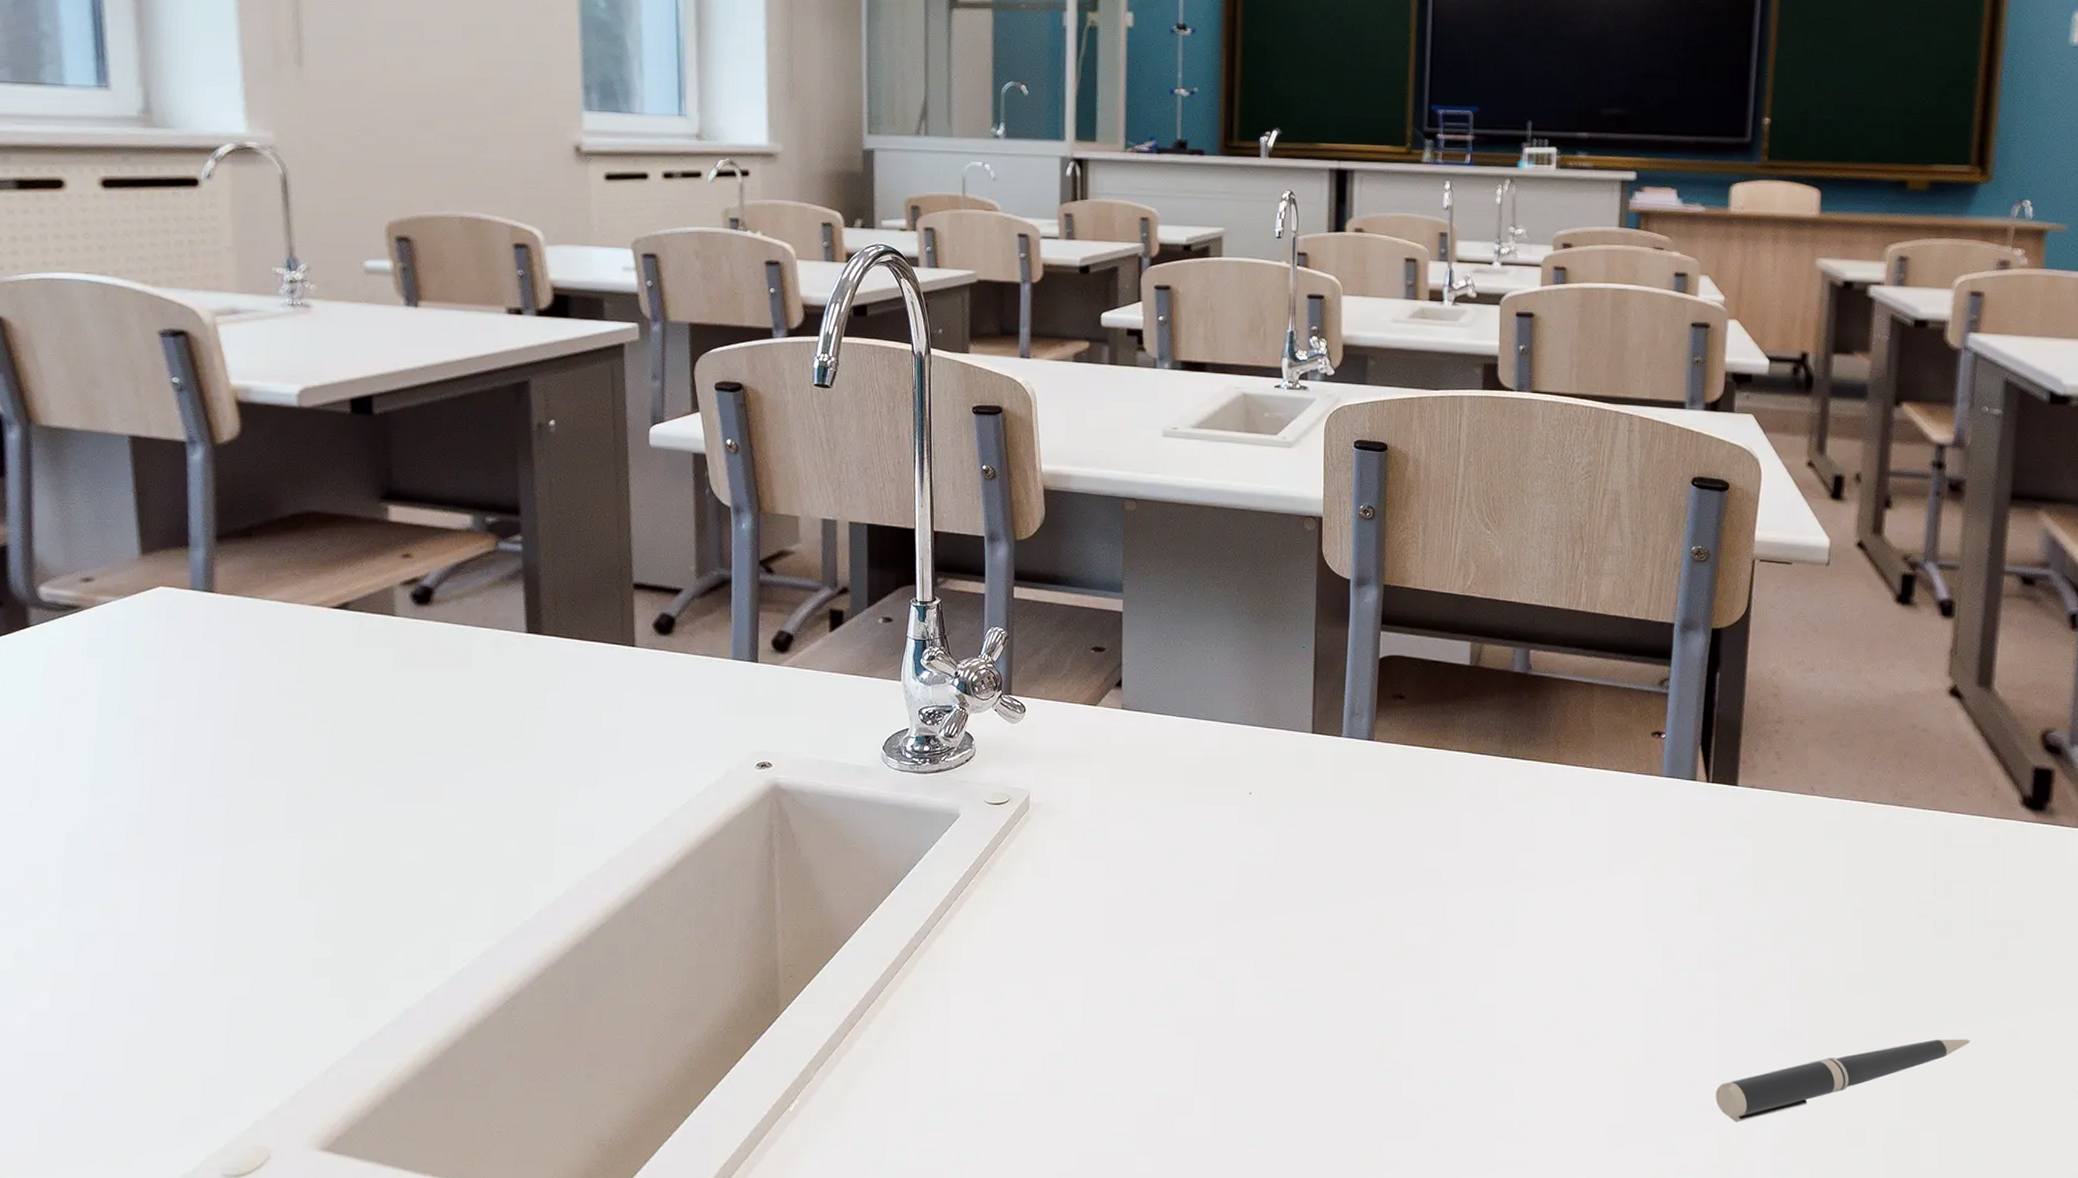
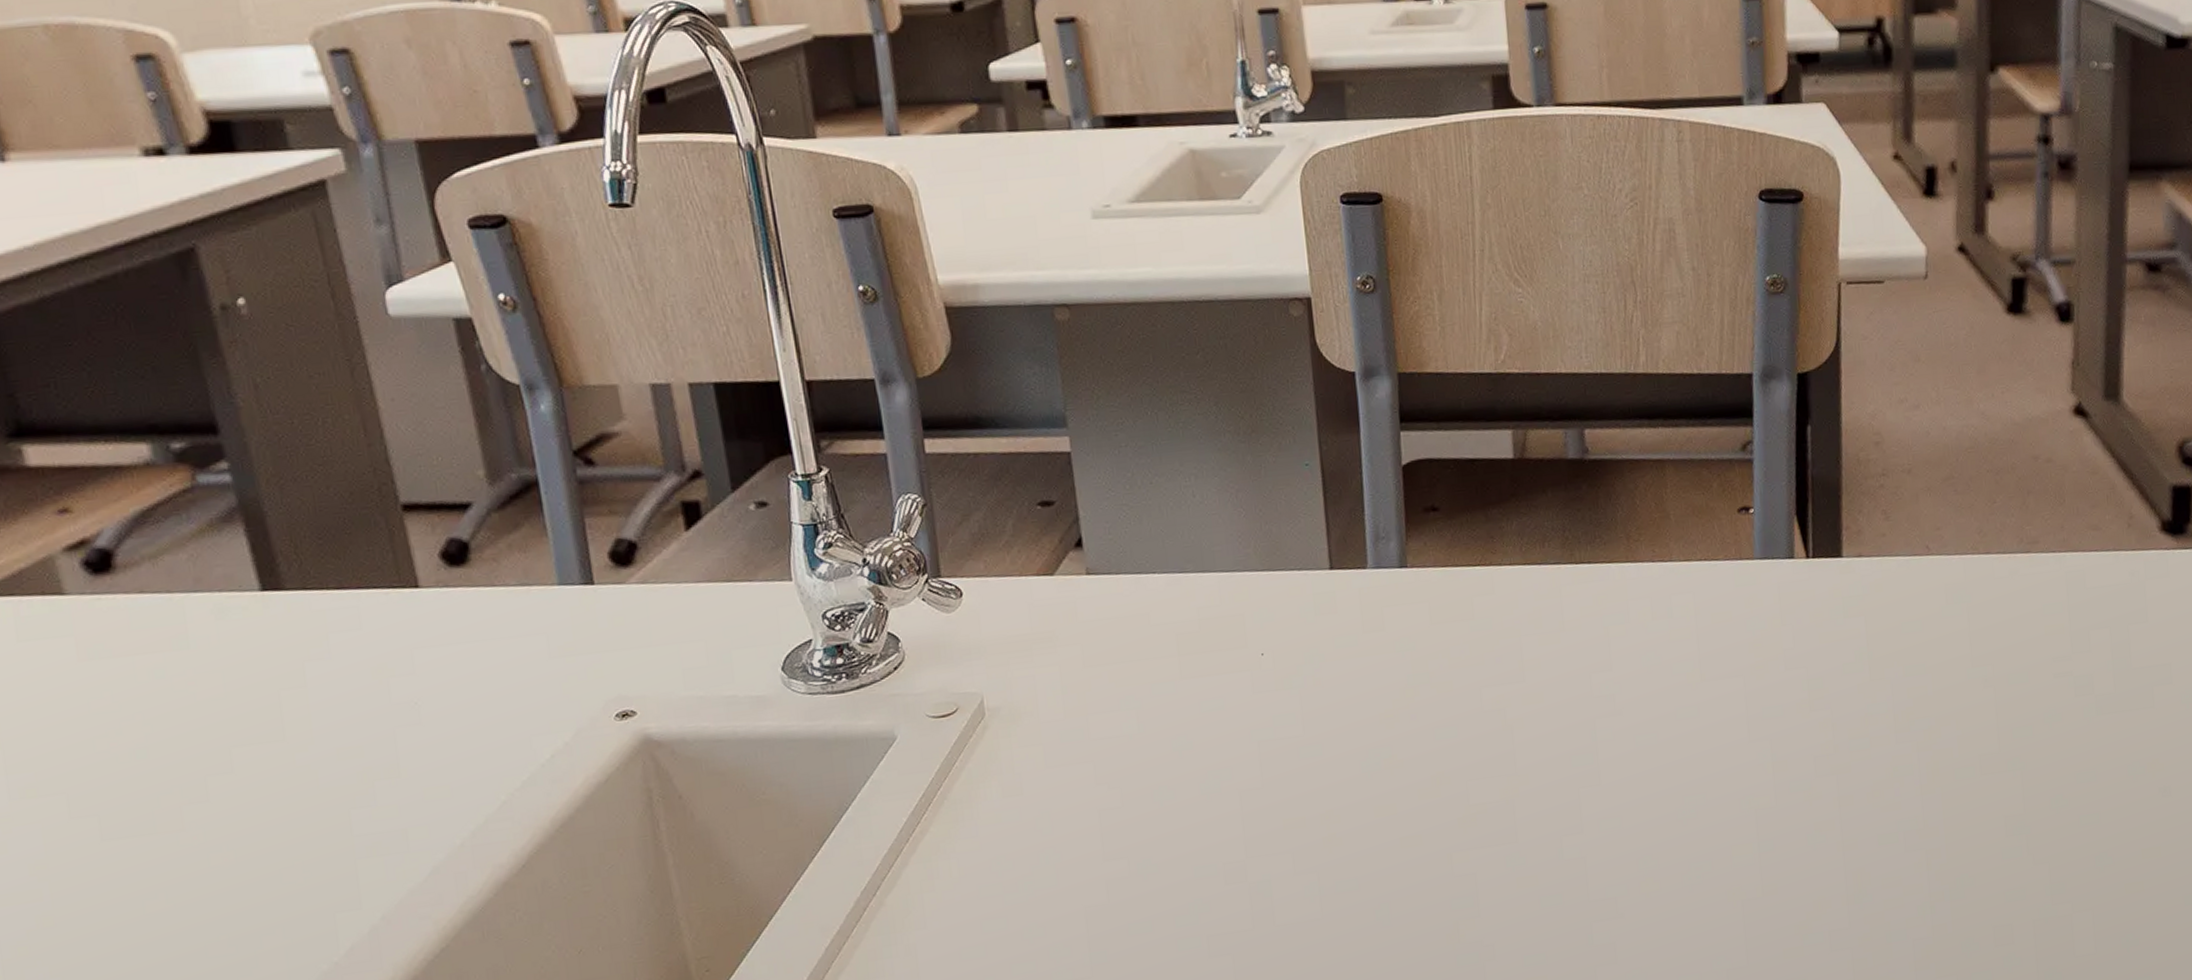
pen: present [1715,1038,1971,1122] -> none [1845,804,2121,942]

